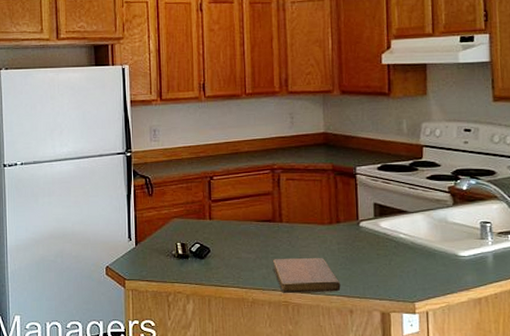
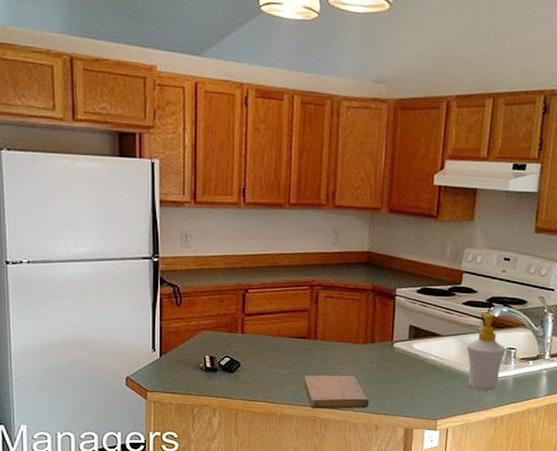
soap bottle: none [436,185,481,270] -> present [466,312,506,391]

